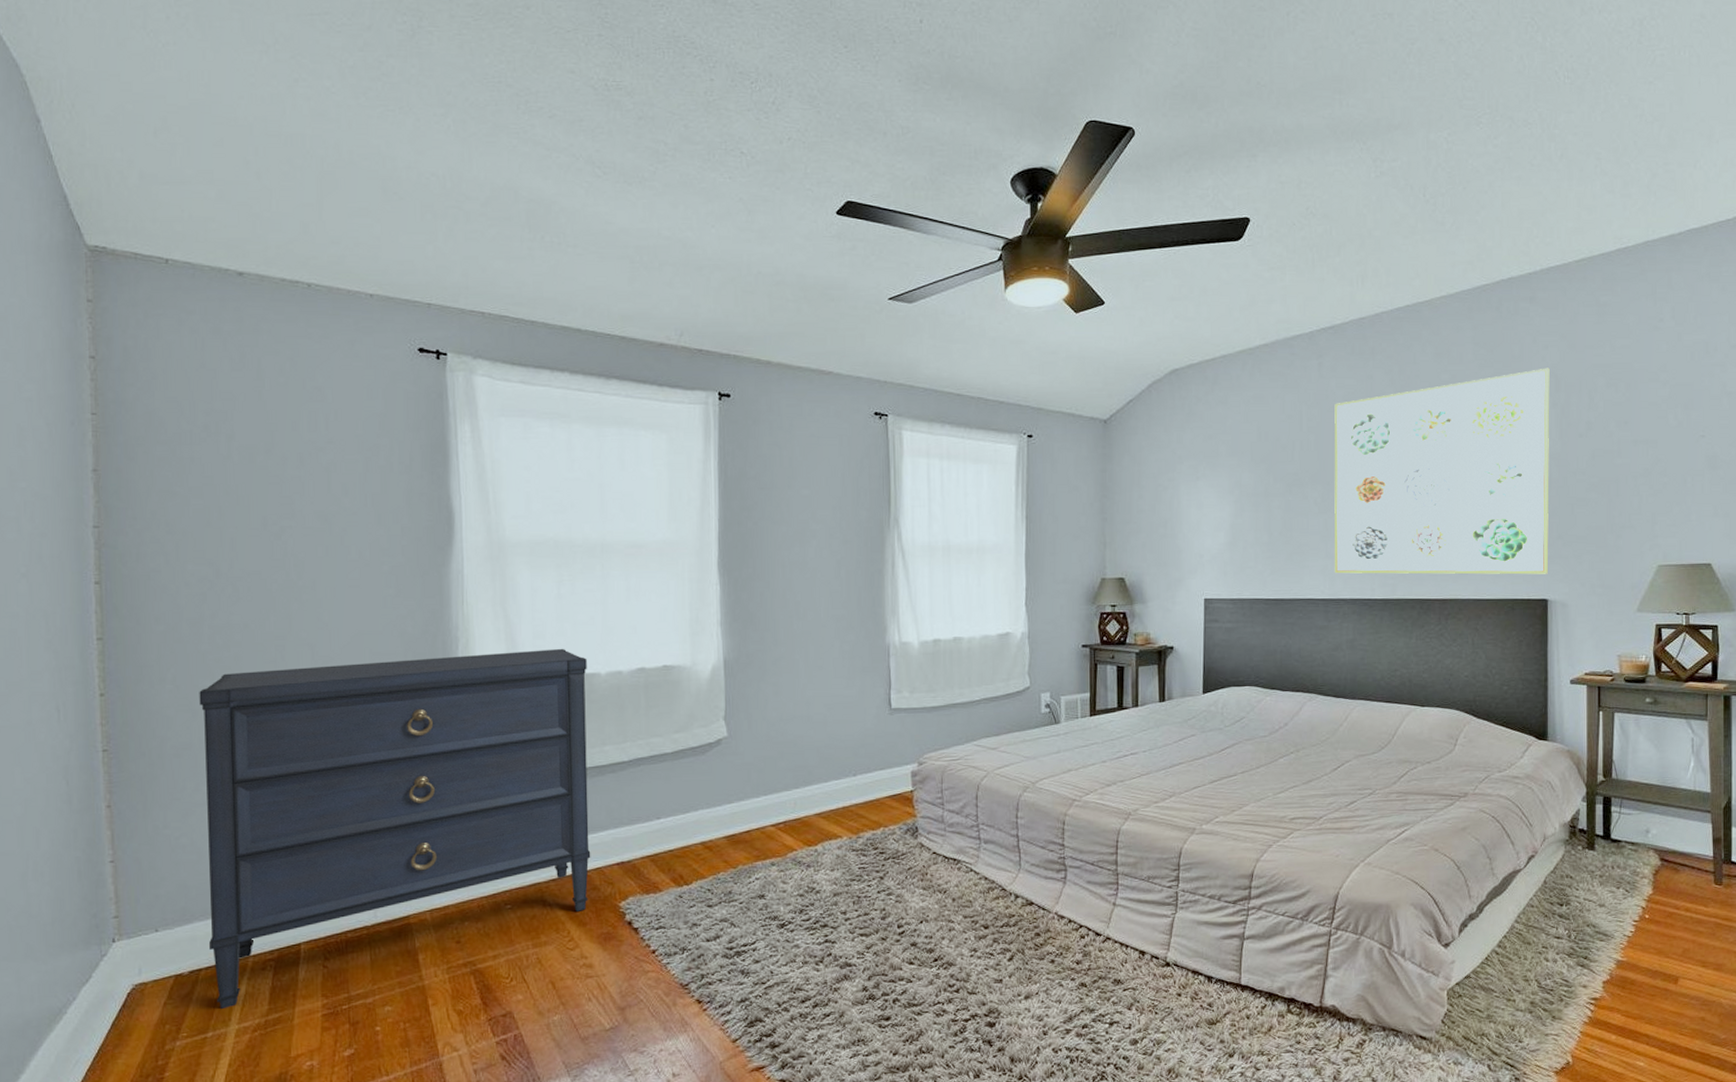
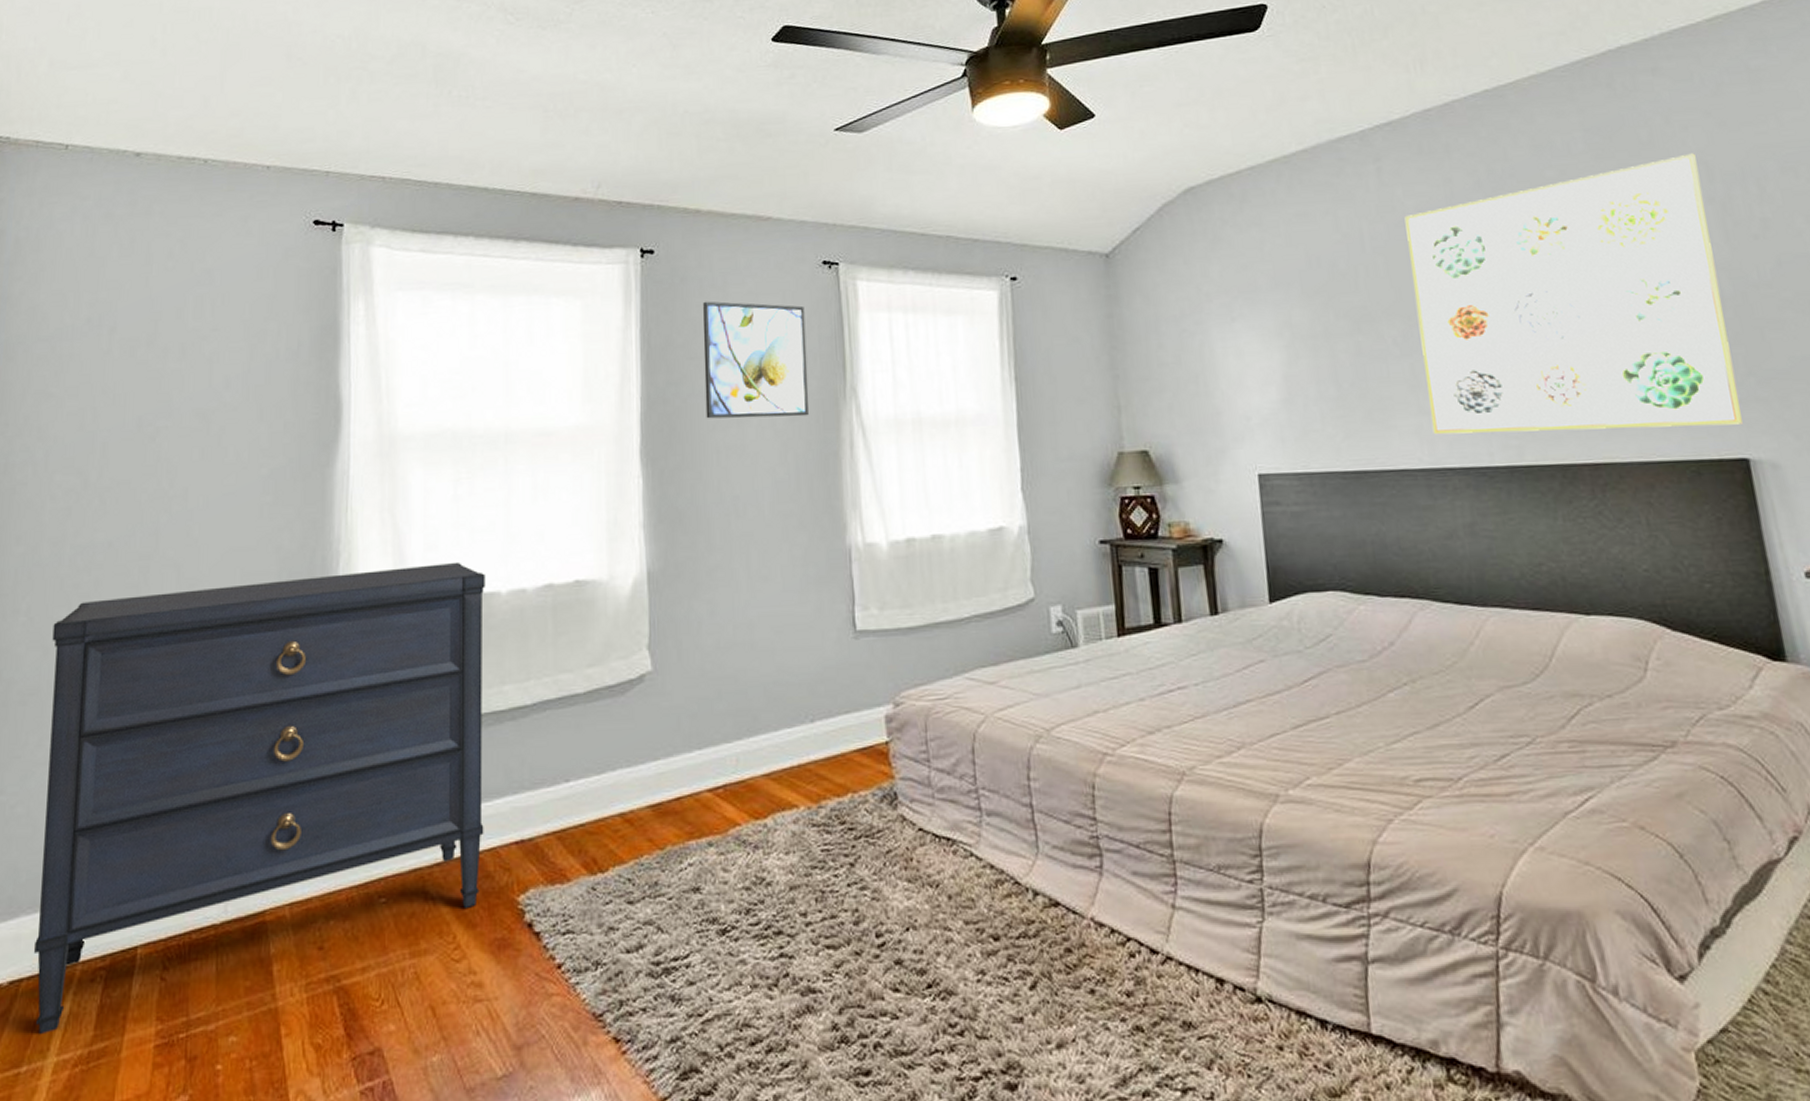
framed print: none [772,441,860,540] -> present [703,301,809,419]

